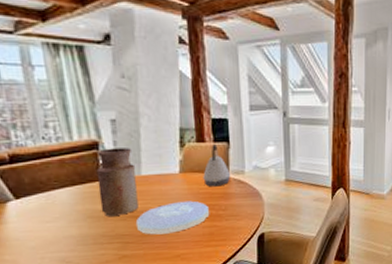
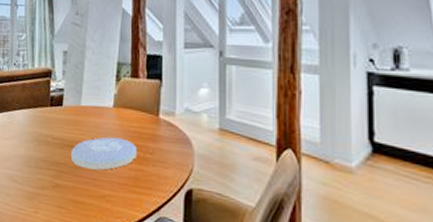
vase: present [96,148,138,217] -> none [45,77,77,143]
kettle: present [203,143,231,187] -> none [134,80,162,127]

